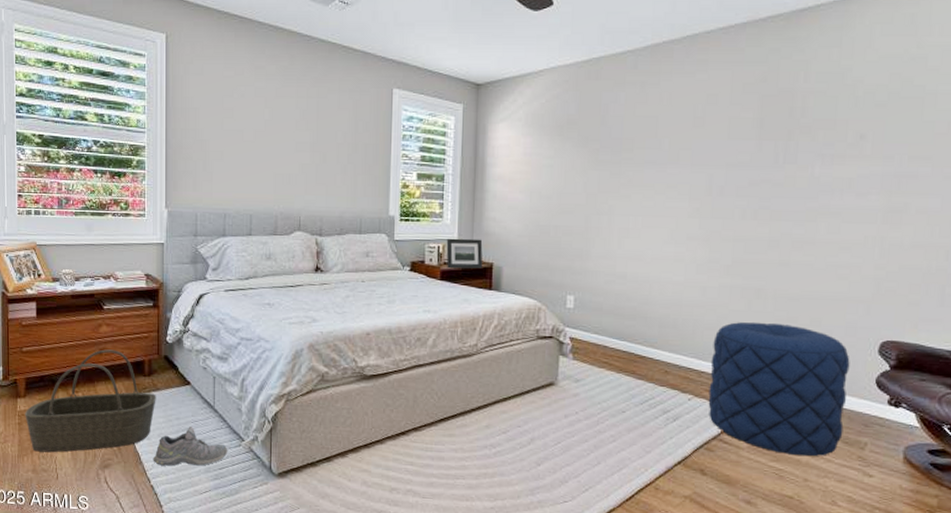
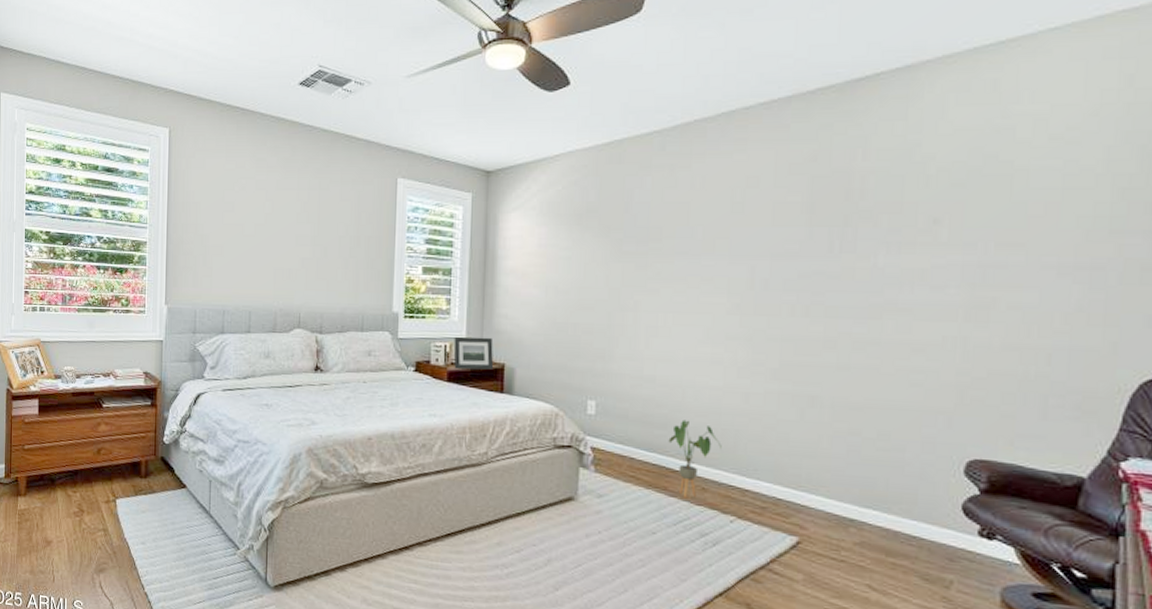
basket: present [25,349,156,453] -> none [25,449,152,554]
athletic shoe: present [153,427,228,466] -> none [147,532,223,574]
house plant: none [637,311,682,381] -> present [668,420,722,499]
pouf: present [708,321,850,456] -> none [754,433,929,594]

